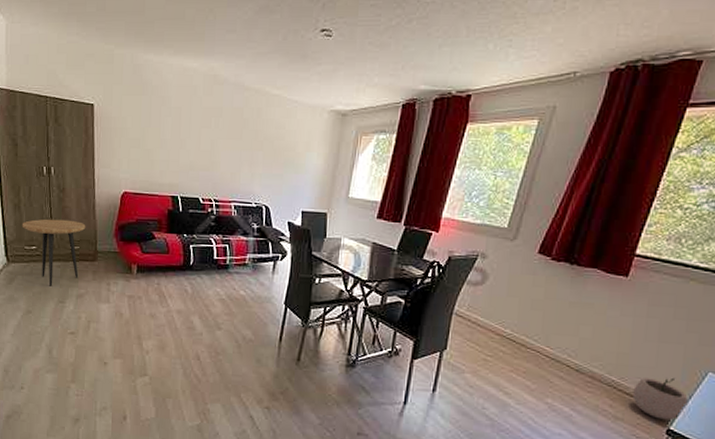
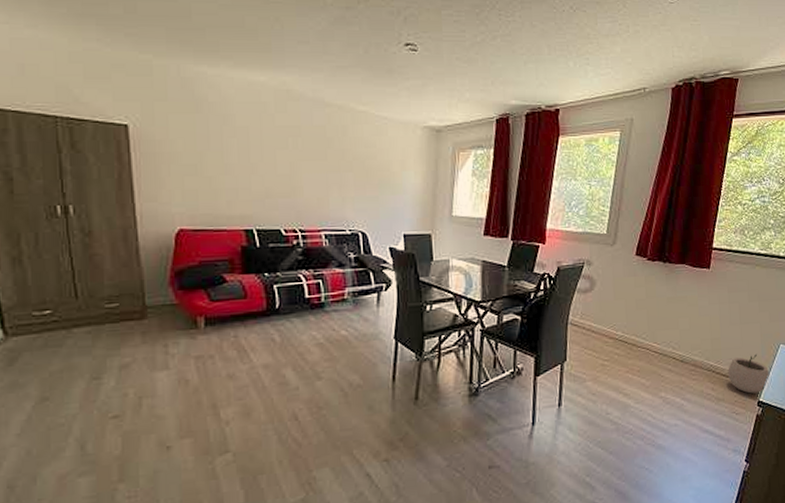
side table: present [22,219,86,286] -> none [26,270,127,360]

